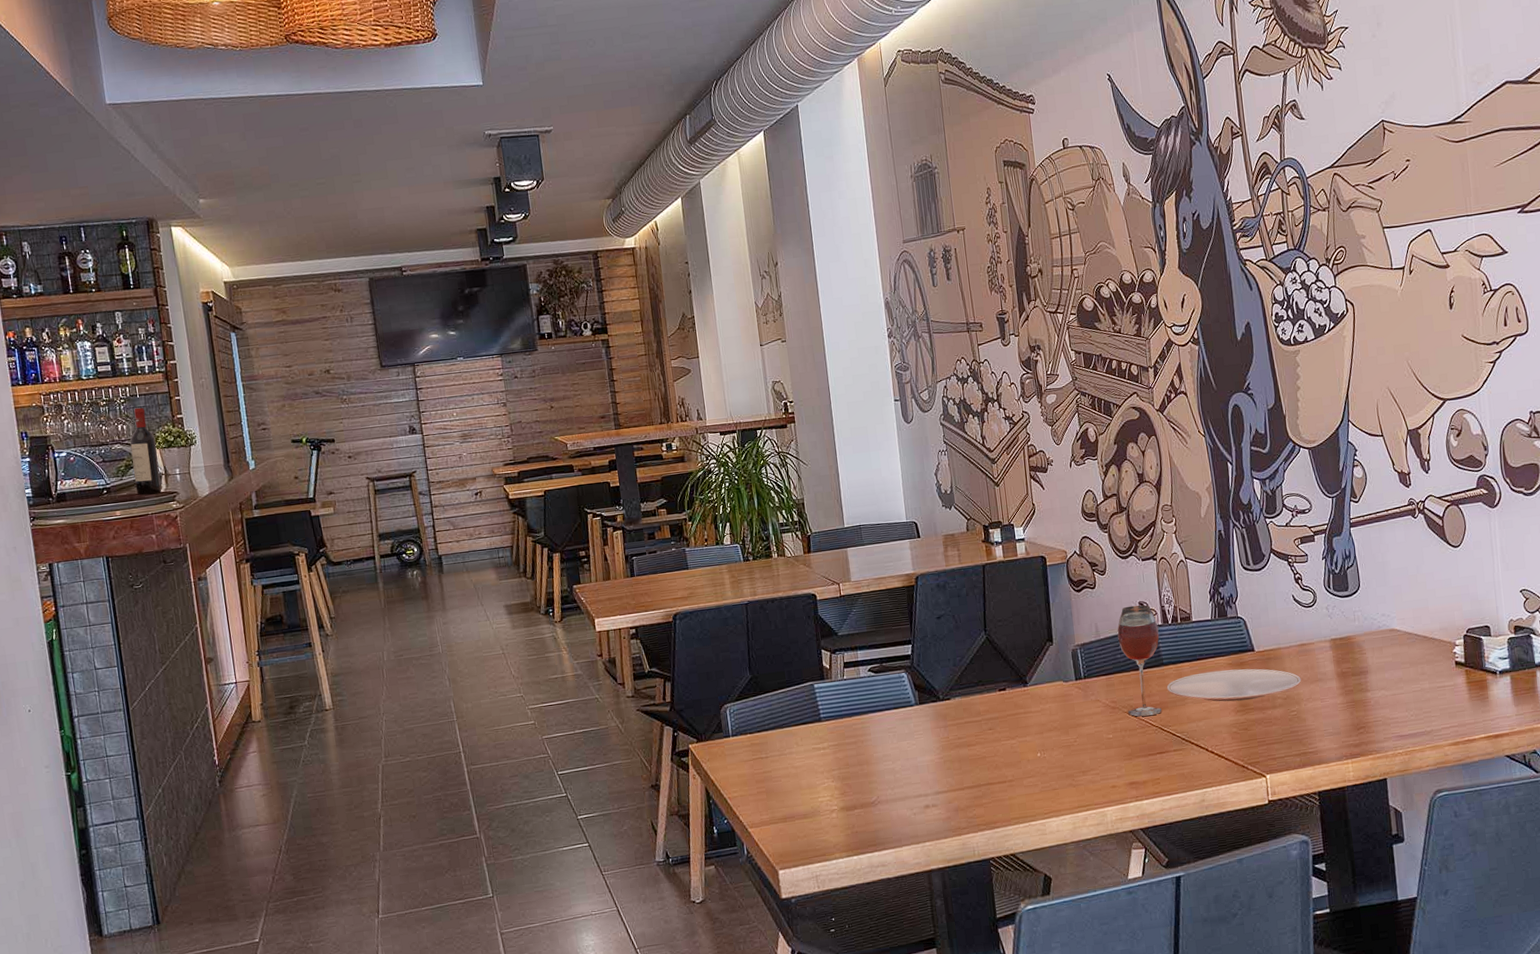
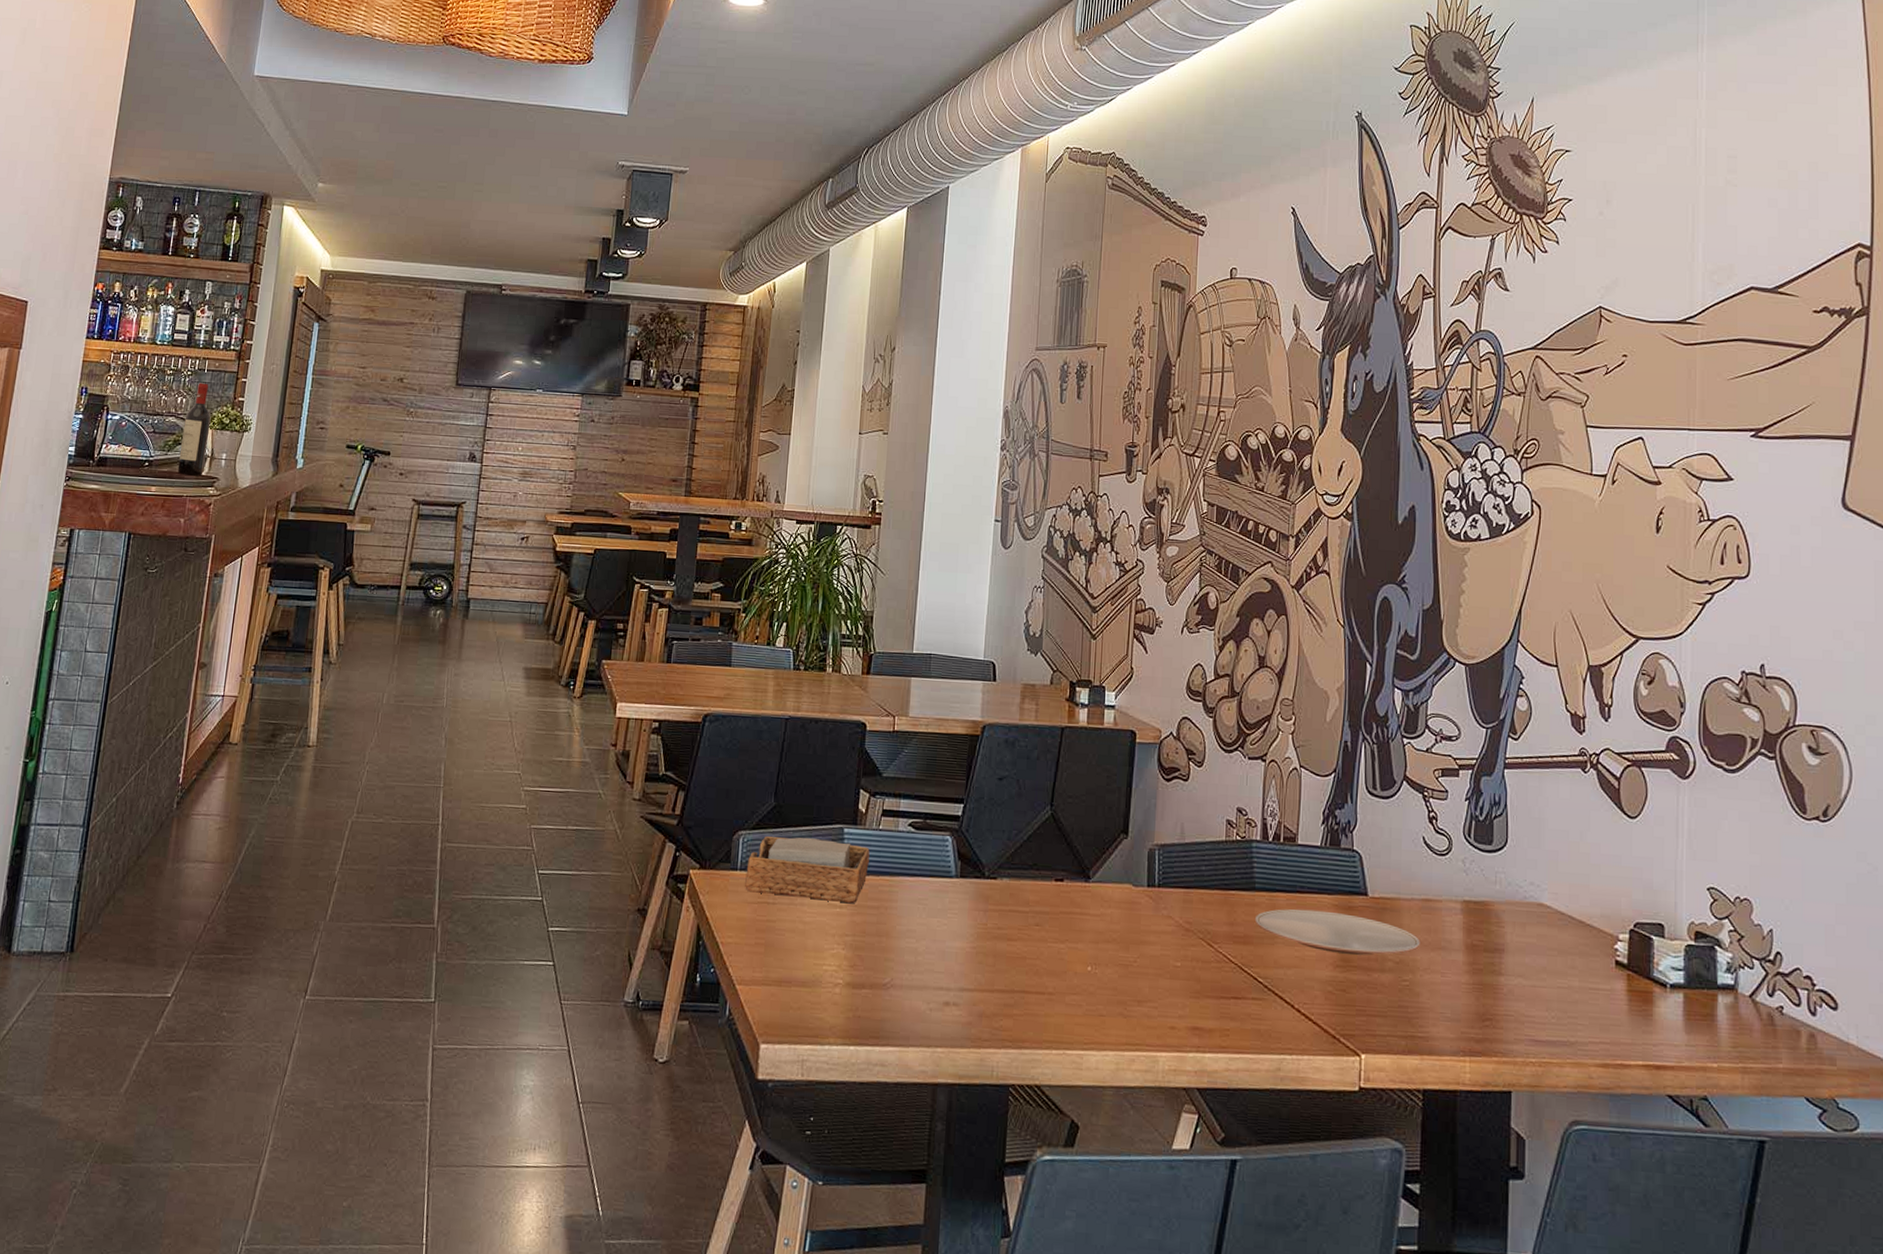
napkin holder: none [737,695,841,752] -> present [745,835,870,904]
wineglass: present [1117,605,1163,717] -> none [1203,810,1256,950]

